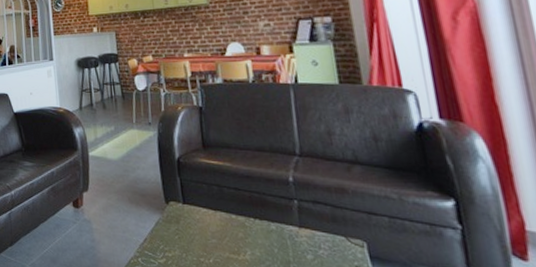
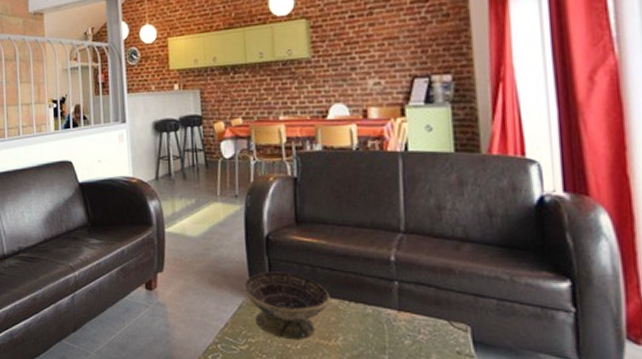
decorative bowl: none [159,191,238,254] -> present [243,271,331,339]

